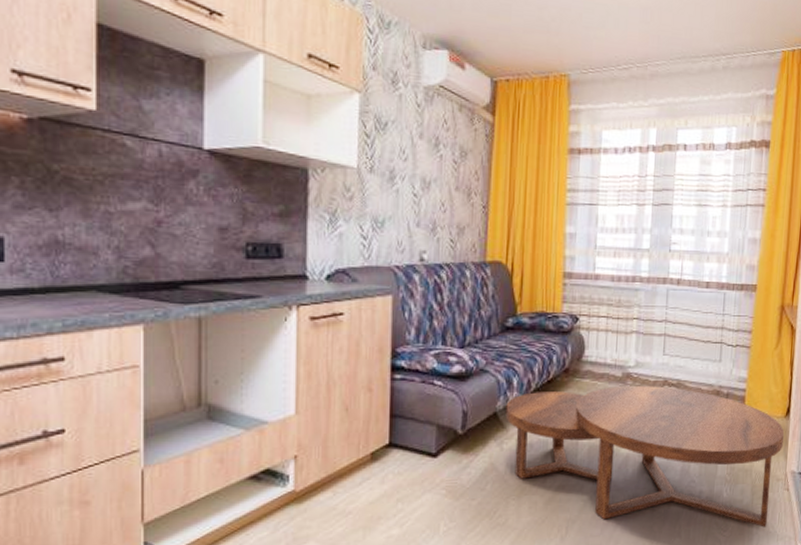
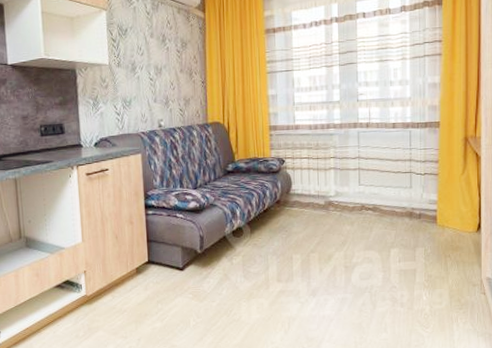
coffee table: present [505,386,785,527] -> none [232,210,477,325]

